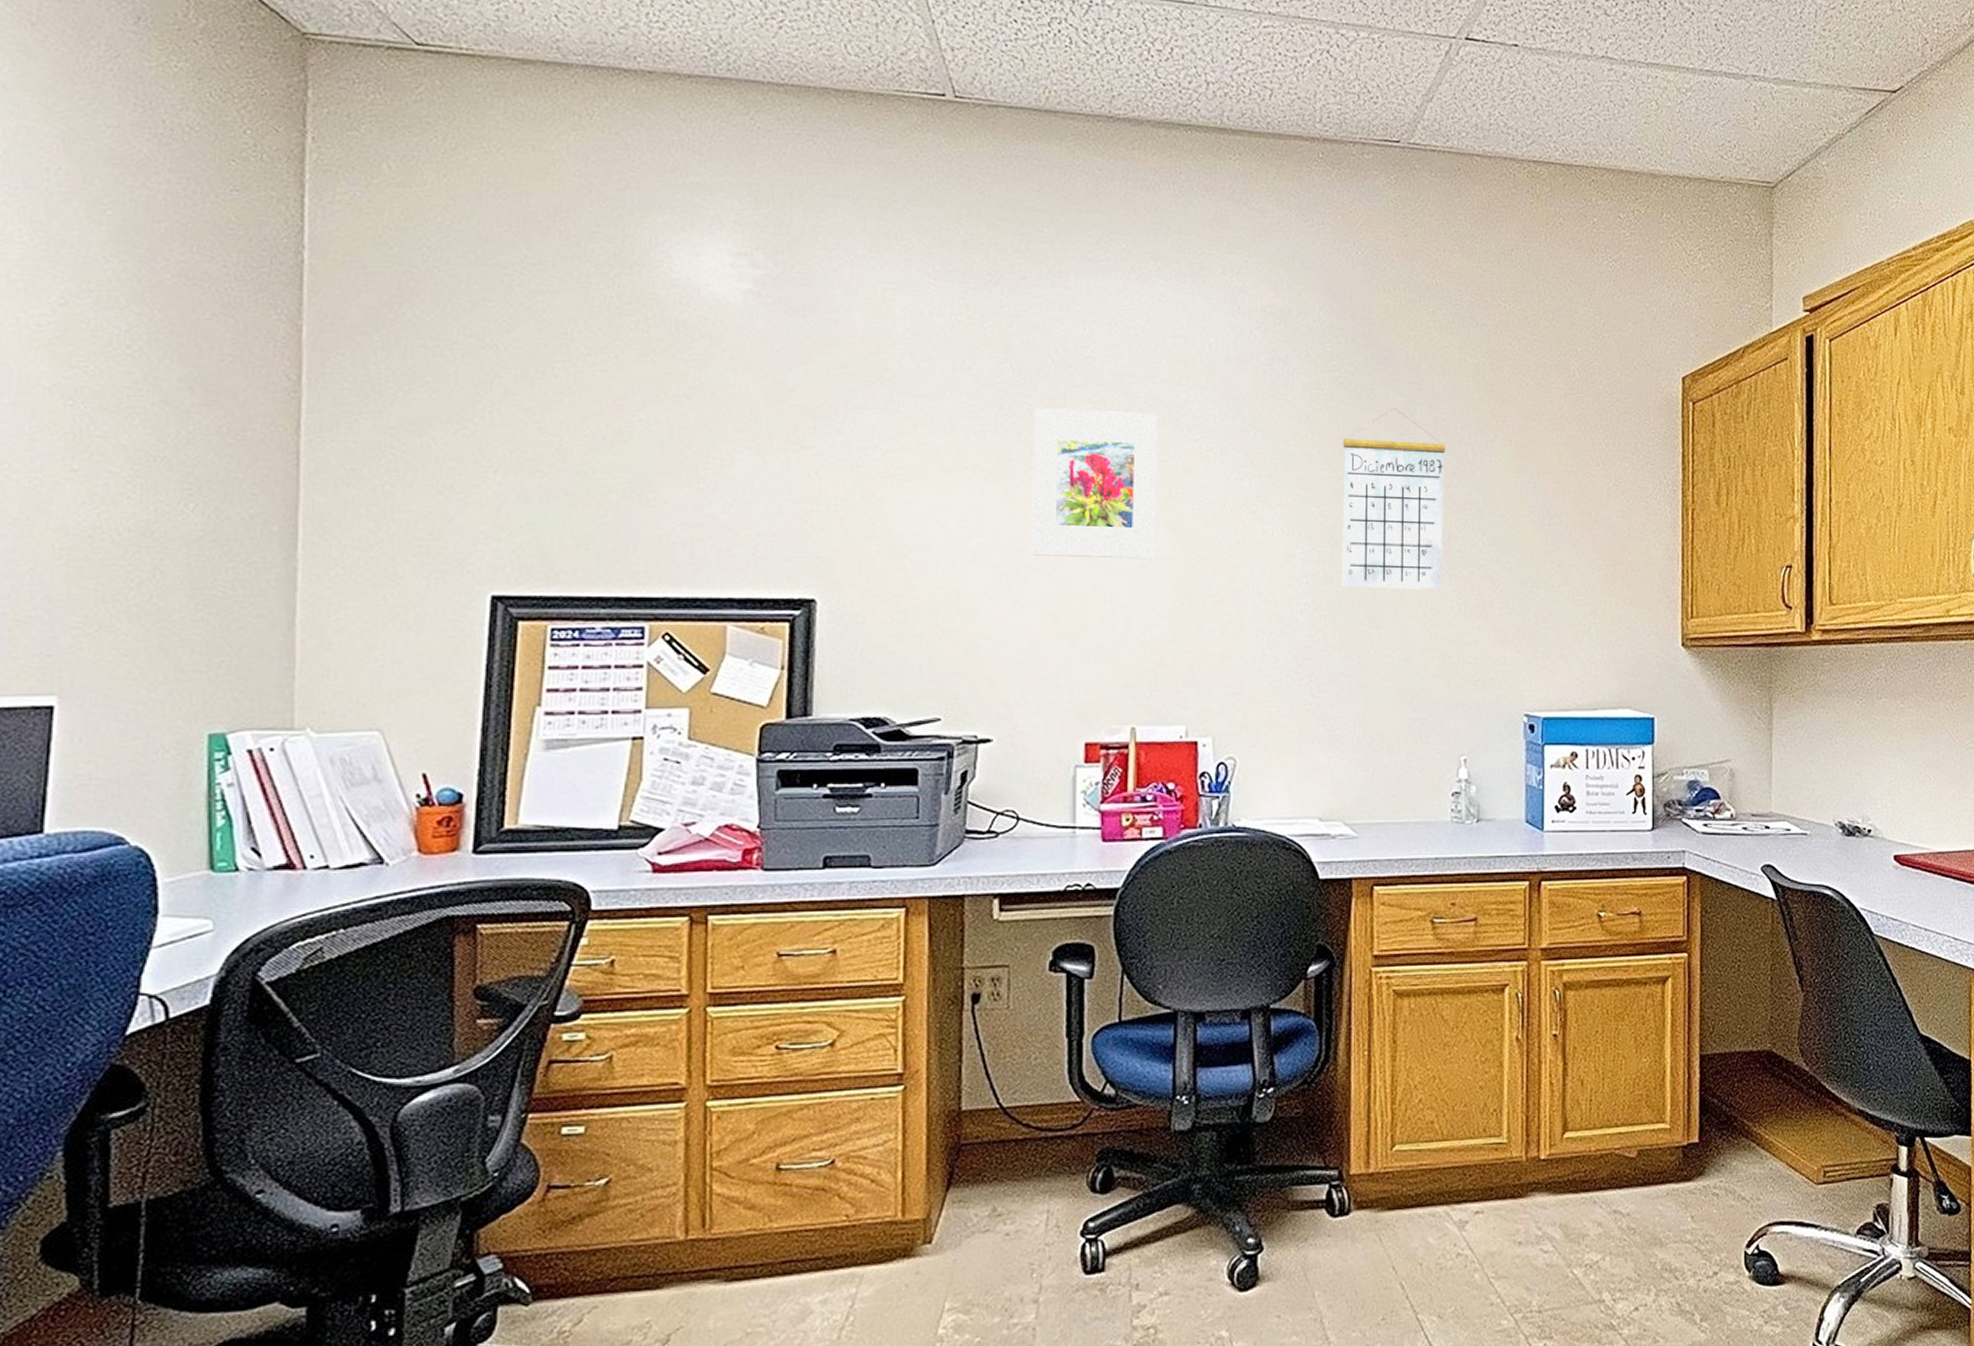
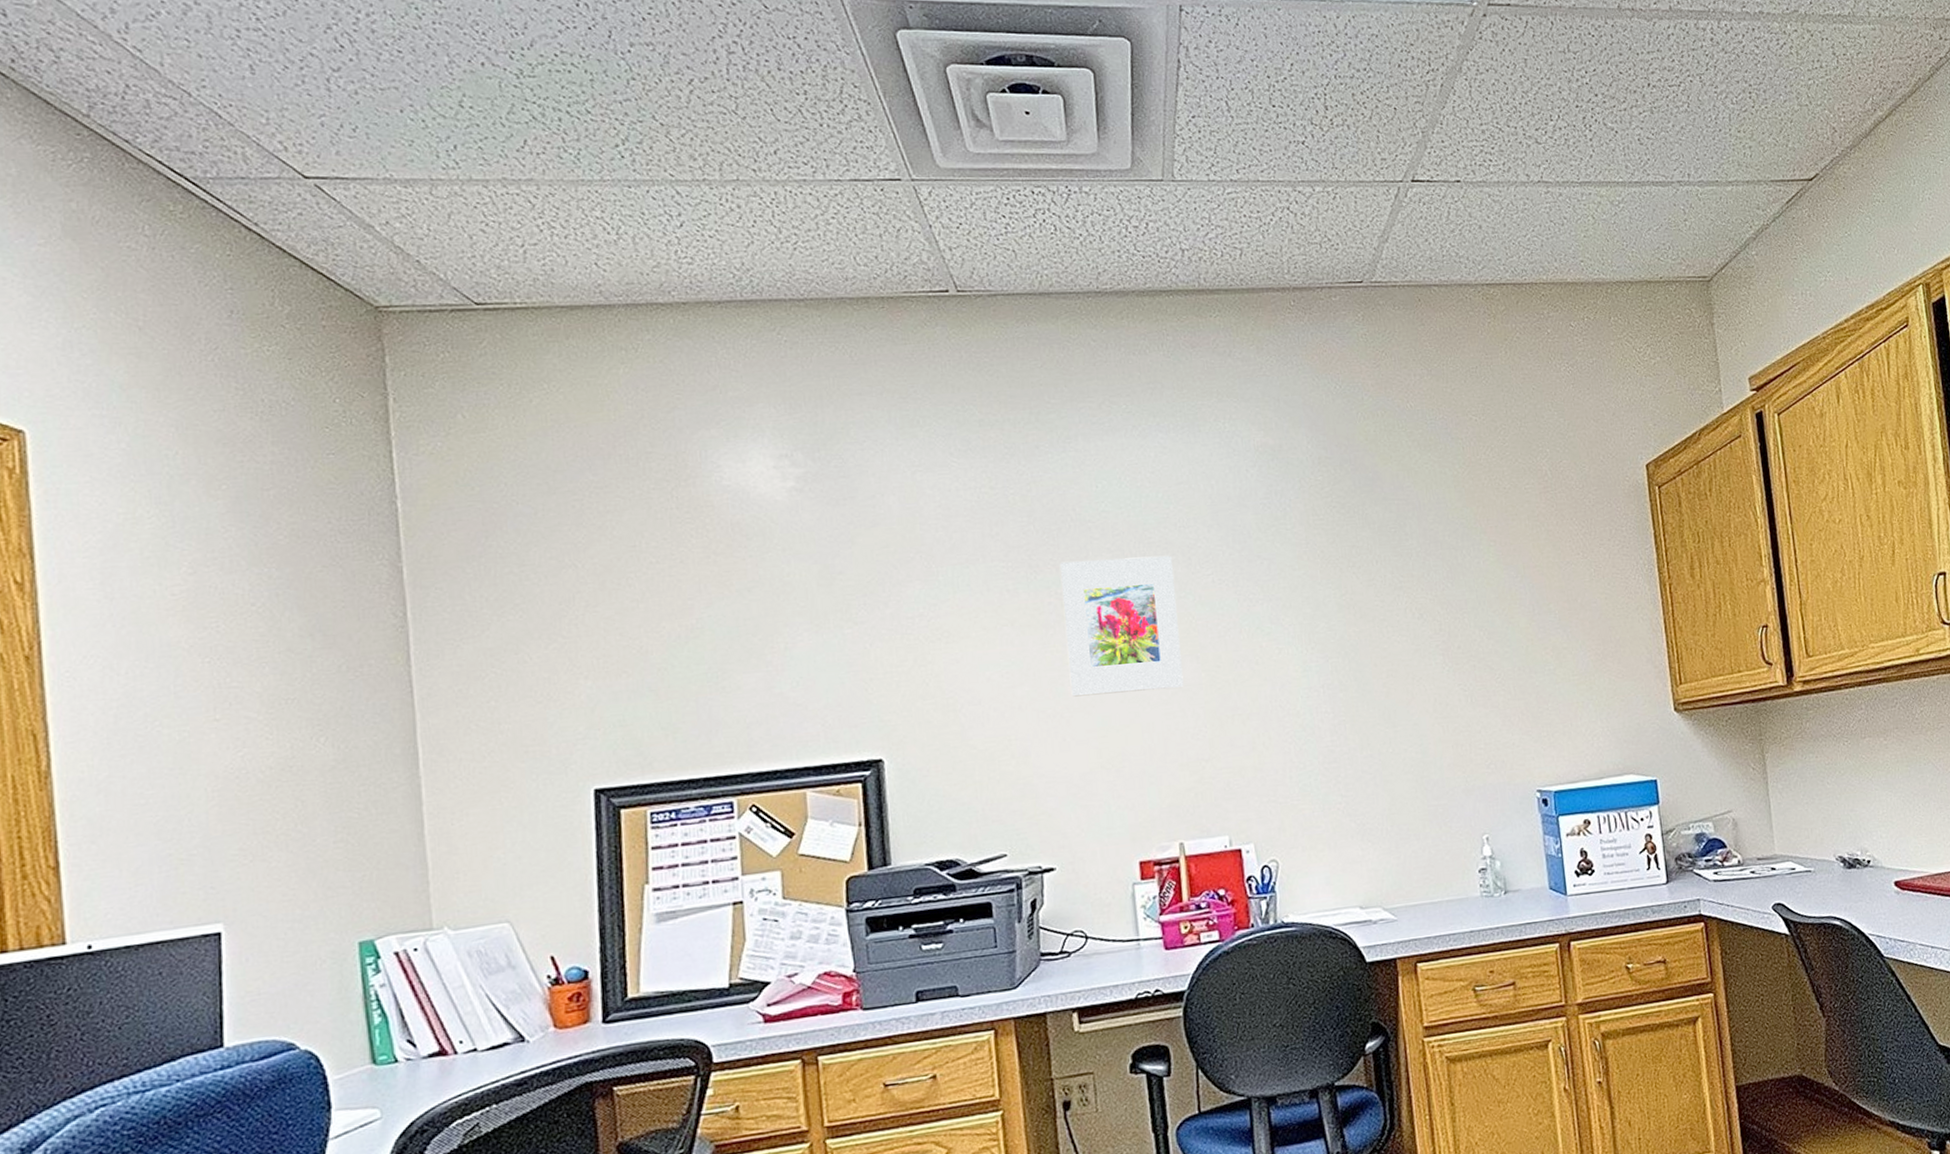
calendar: present [1341,407,1445,590] -> none [1342,523,1448,693]

